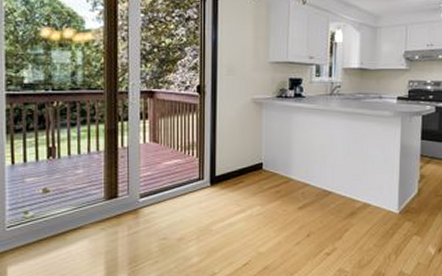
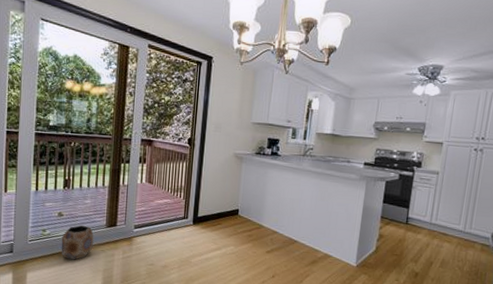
planter: none [49,200,90,245] -> present [61,225,94,260]

